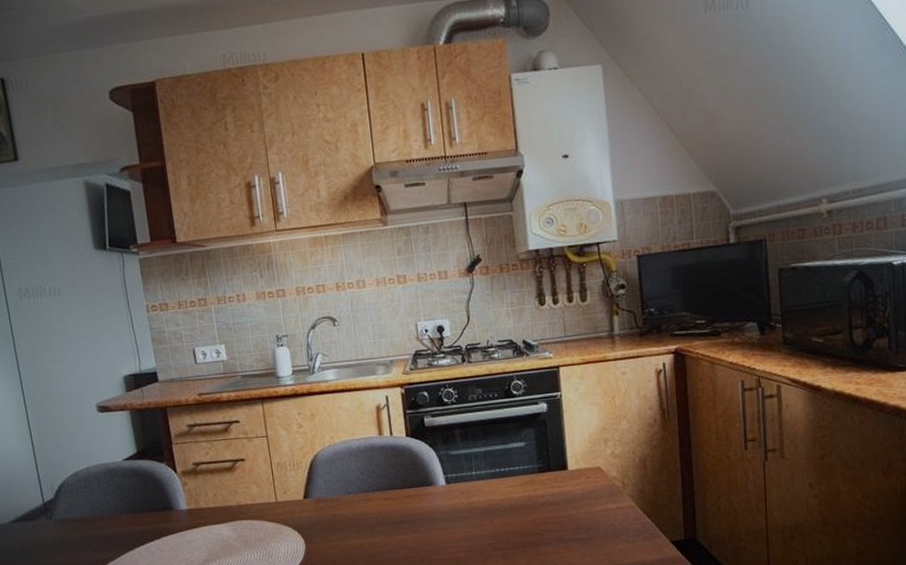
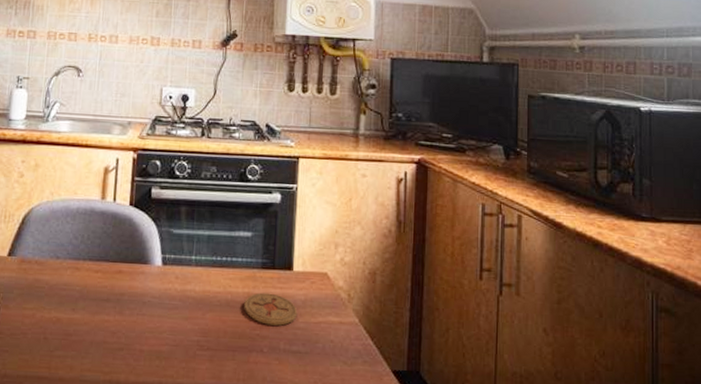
coaster: none [527,492,578,521] -> present [244,292,298,326]

